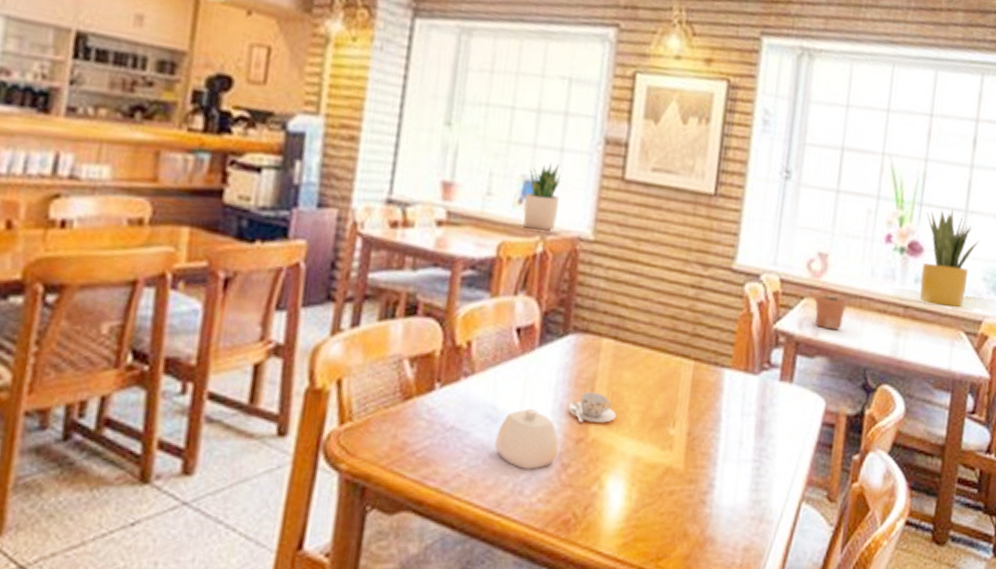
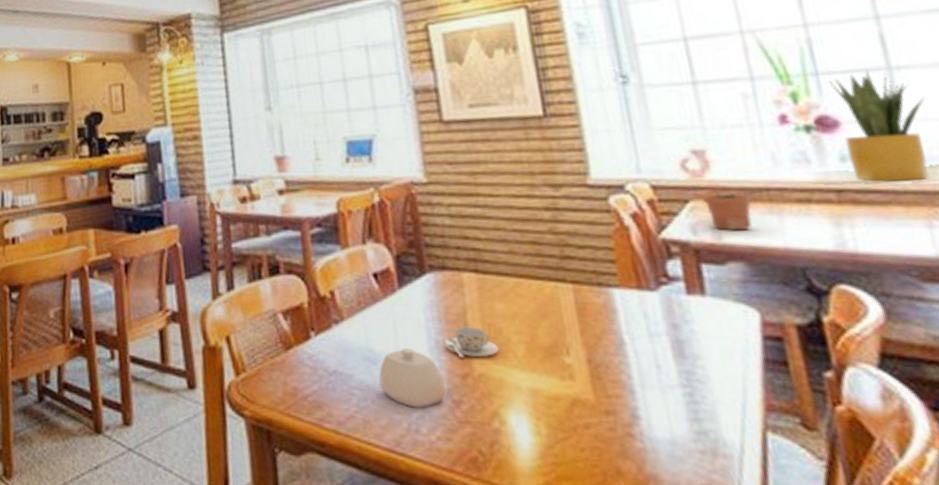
planter: present [523,163,561,231] -> none [350,121,386,183]

